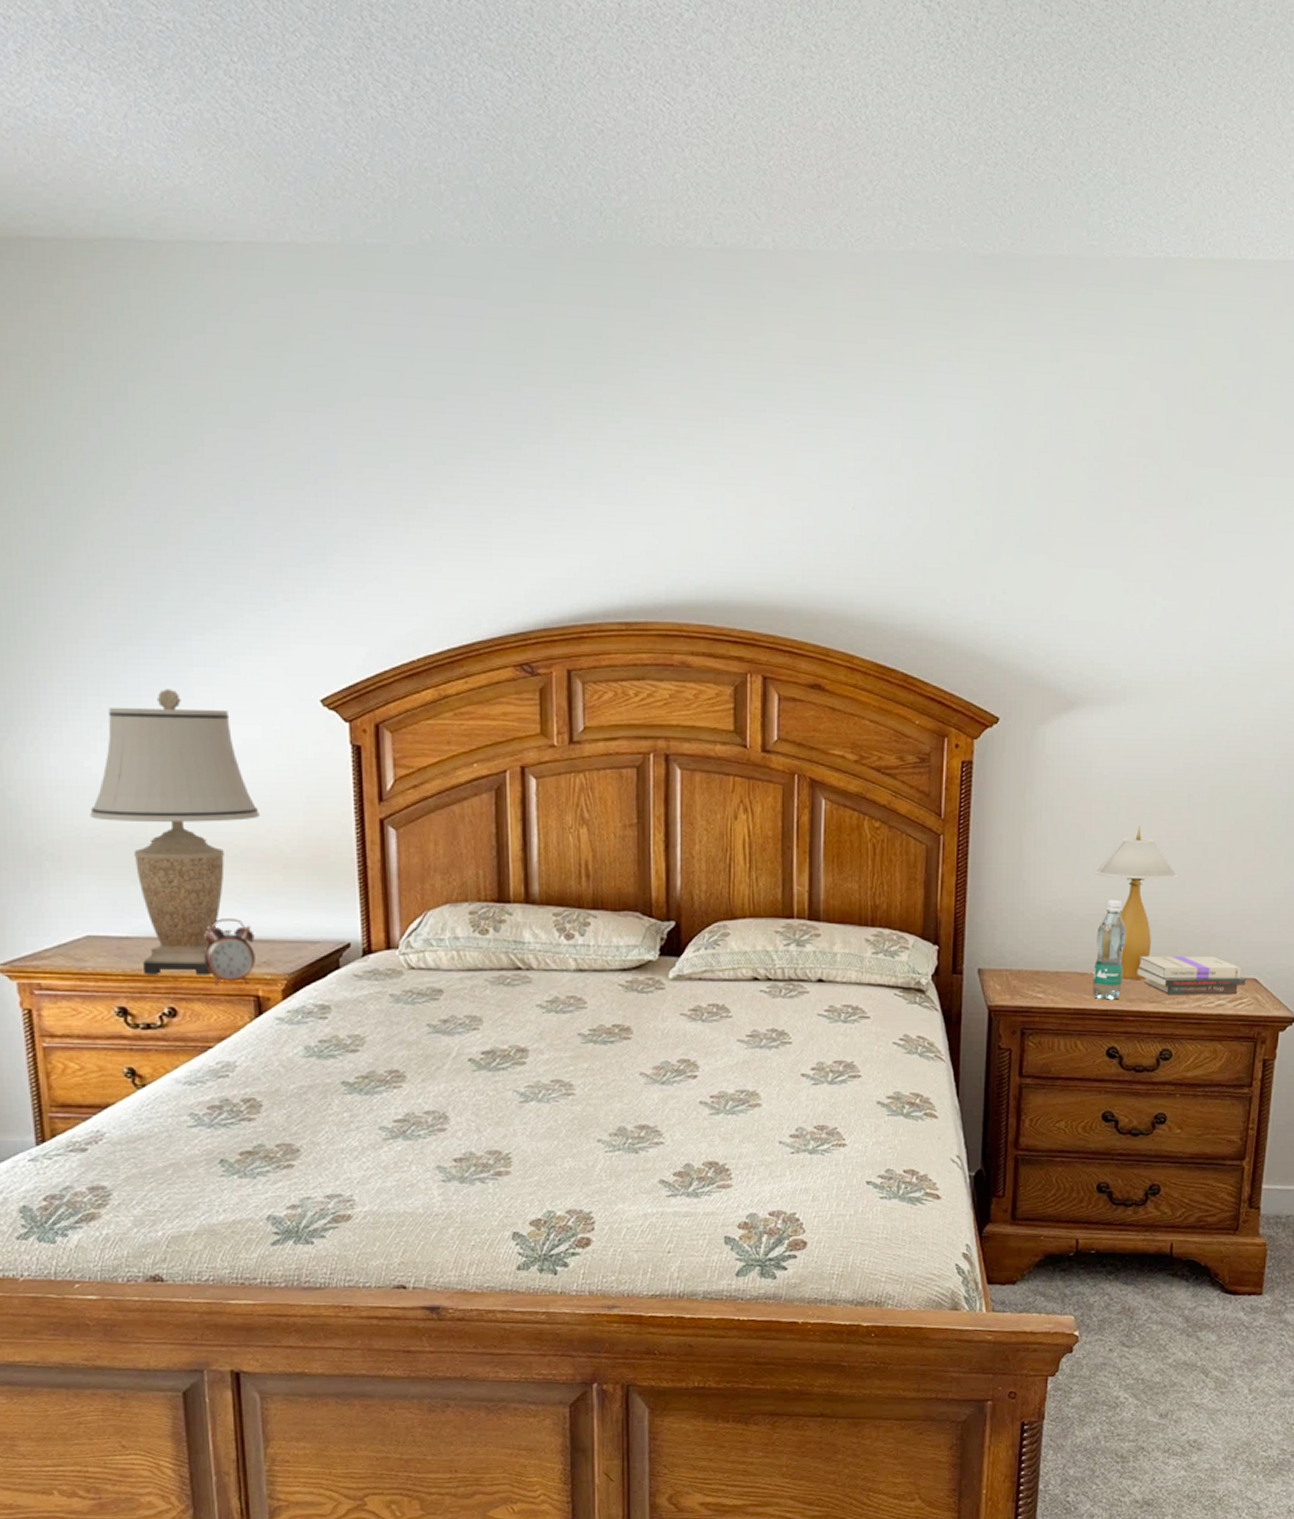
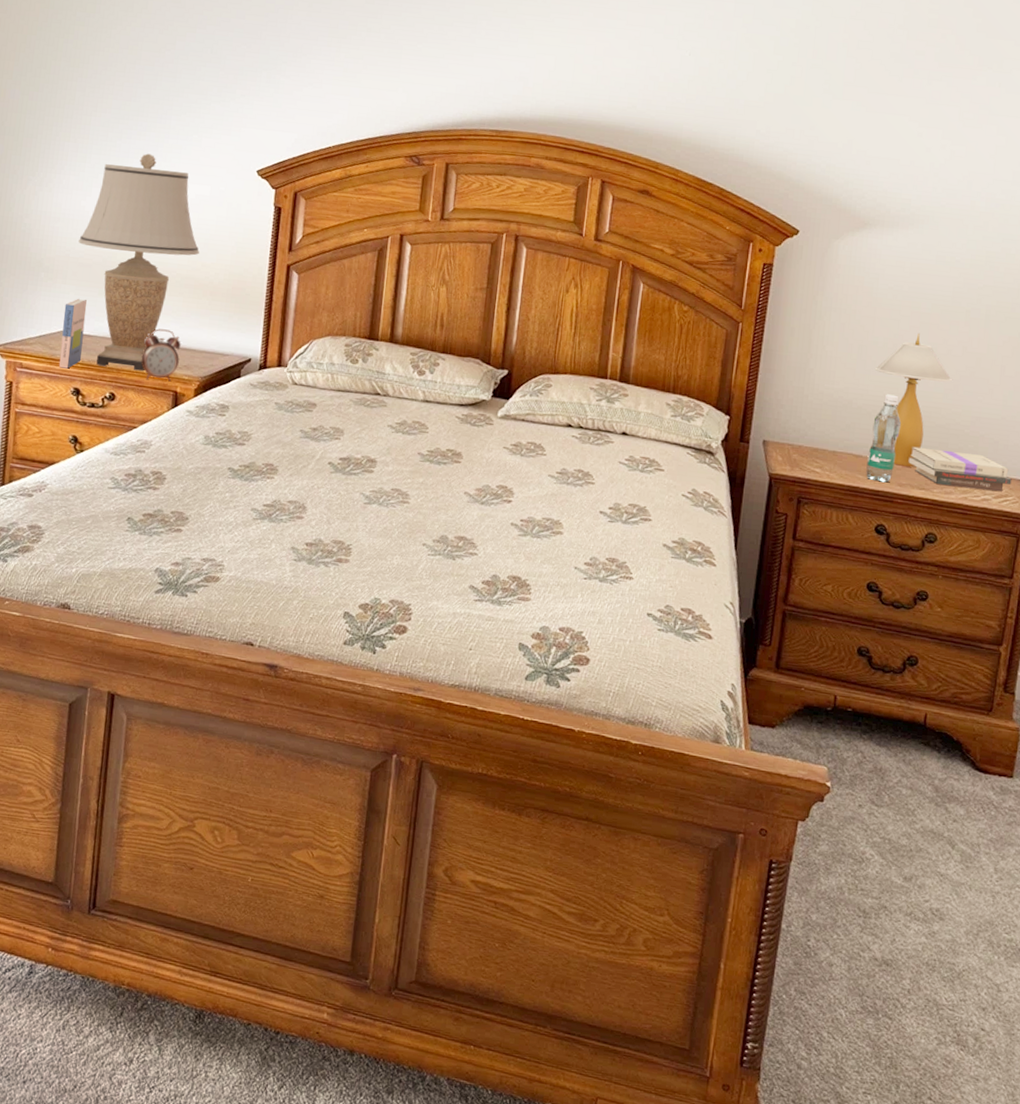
book: none [86,890,122,984] -> present [59,298,87,369]

